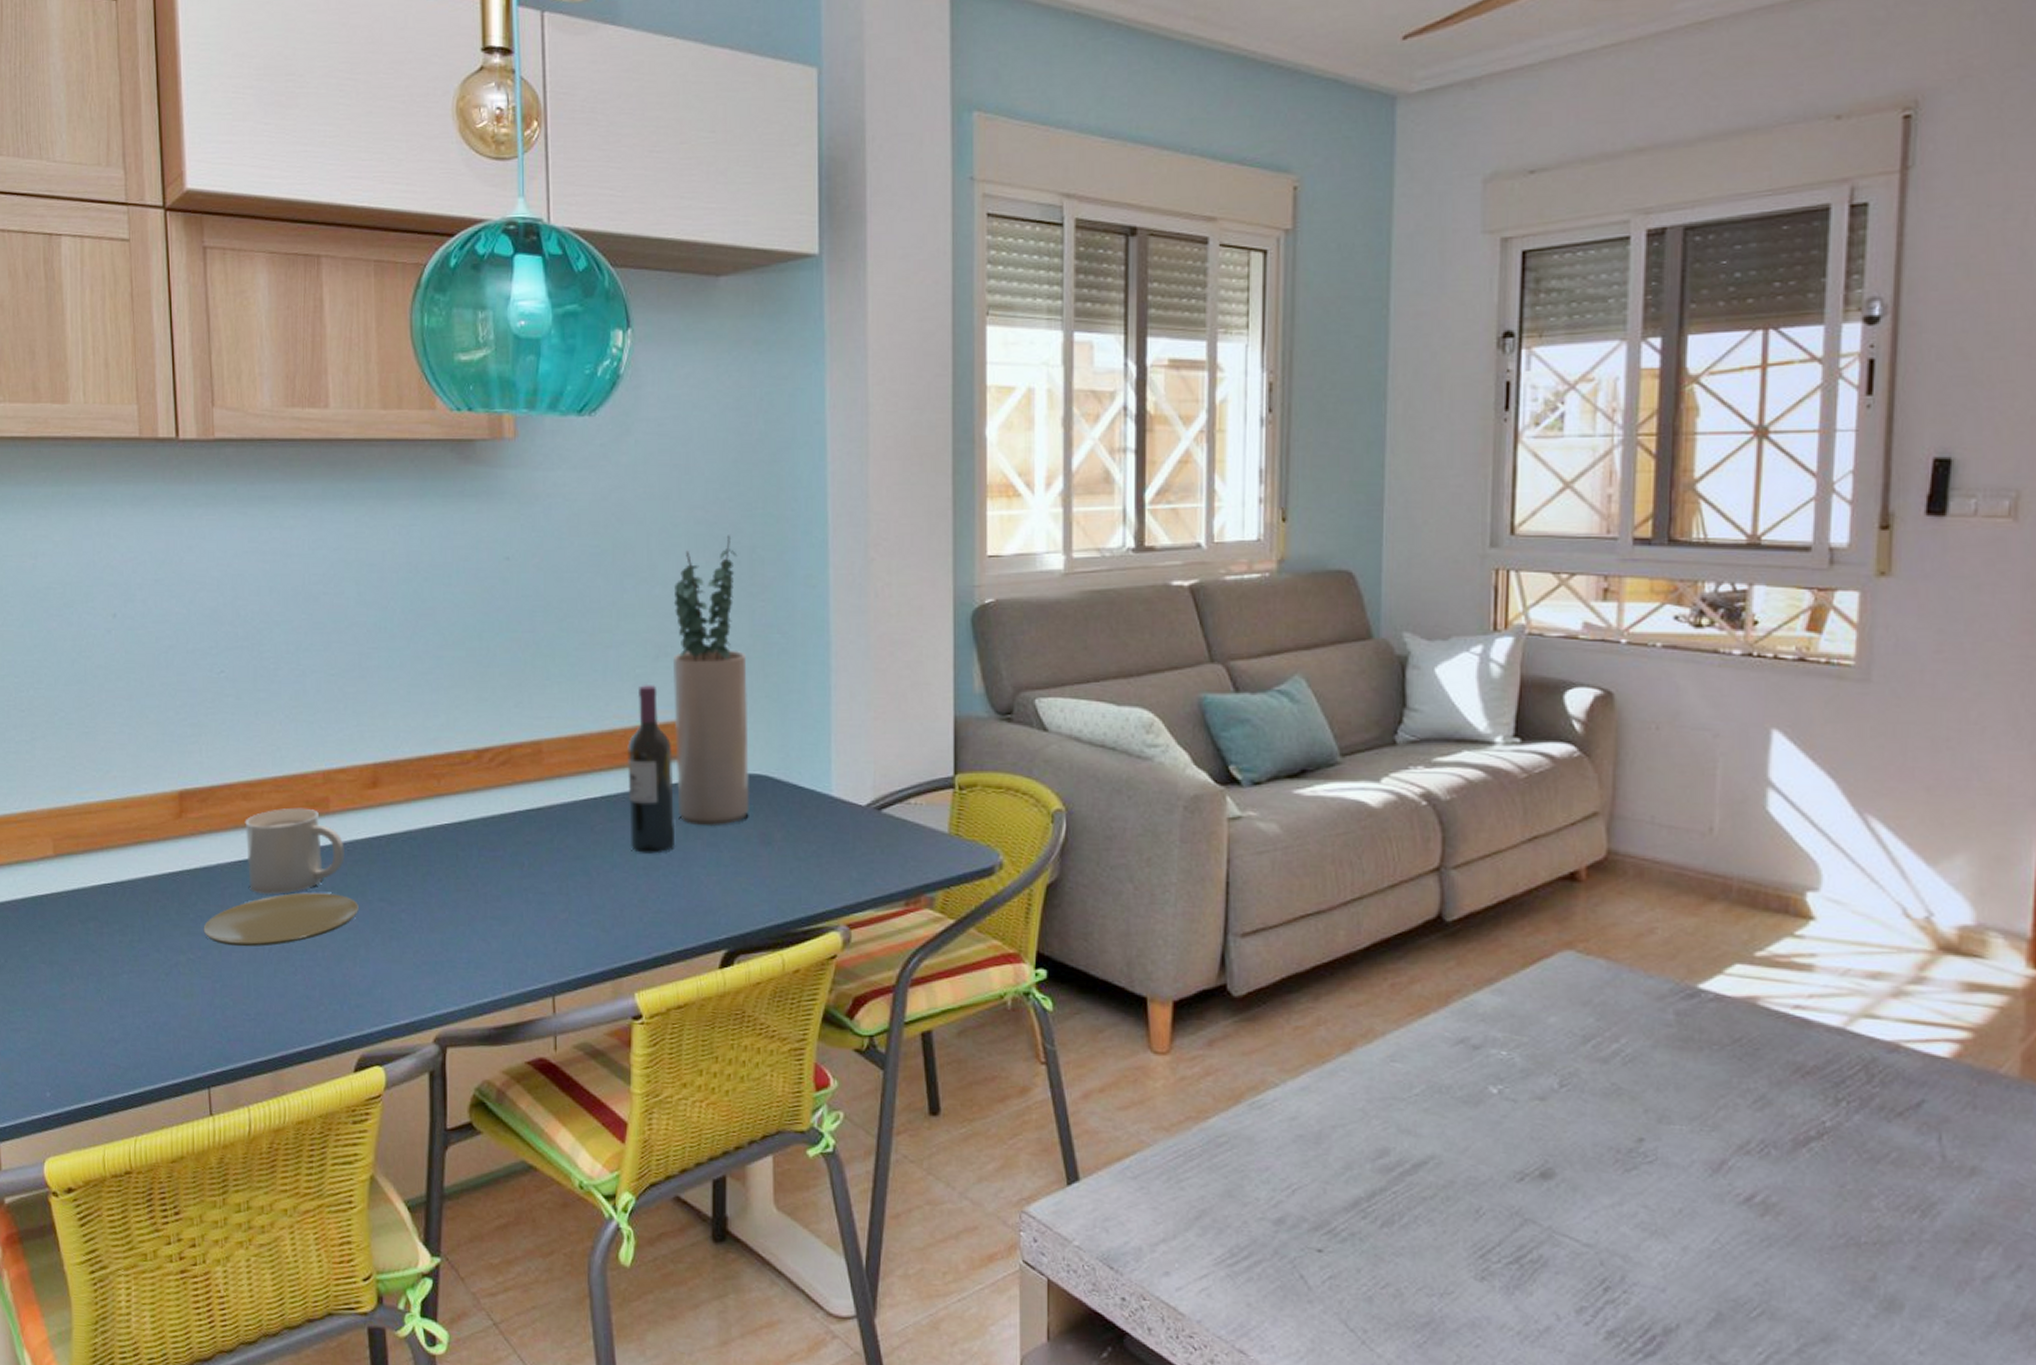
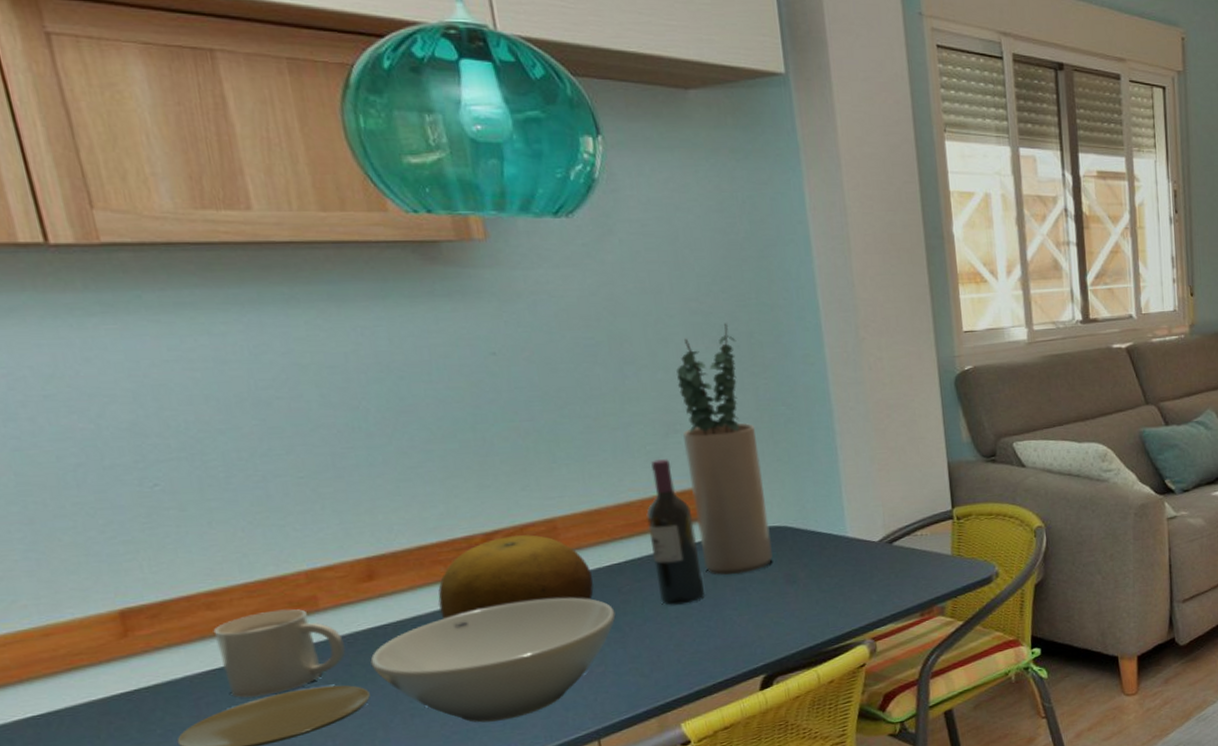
bowl: none [363,828,585,958] -> present [370,597,616,723]
fruit: none [428,755,568,838] -> present [438,534,594,619]

